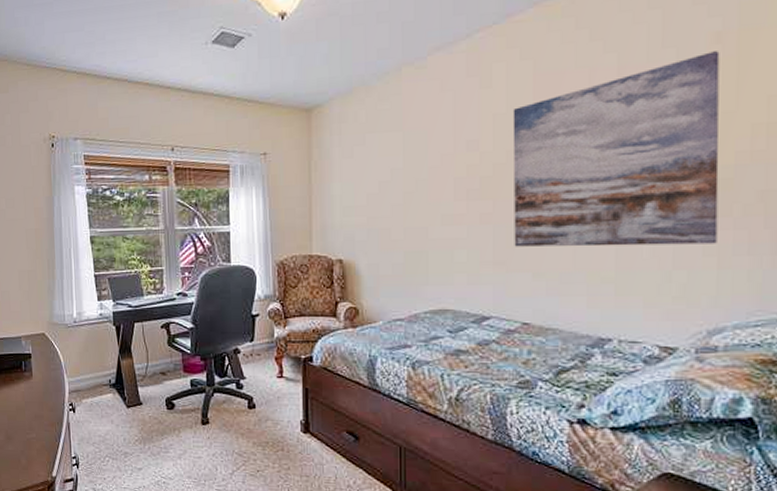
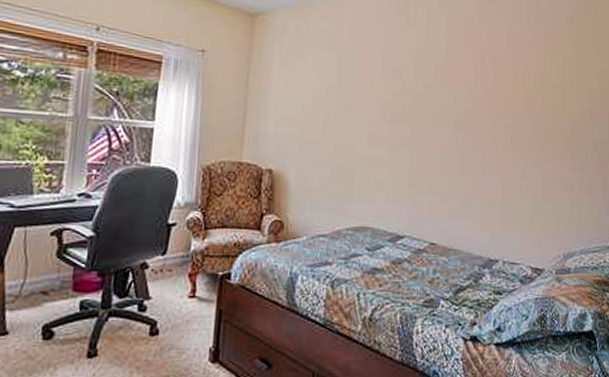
wall art: present [512,51,720,247] -> none [426,30,571,182]

